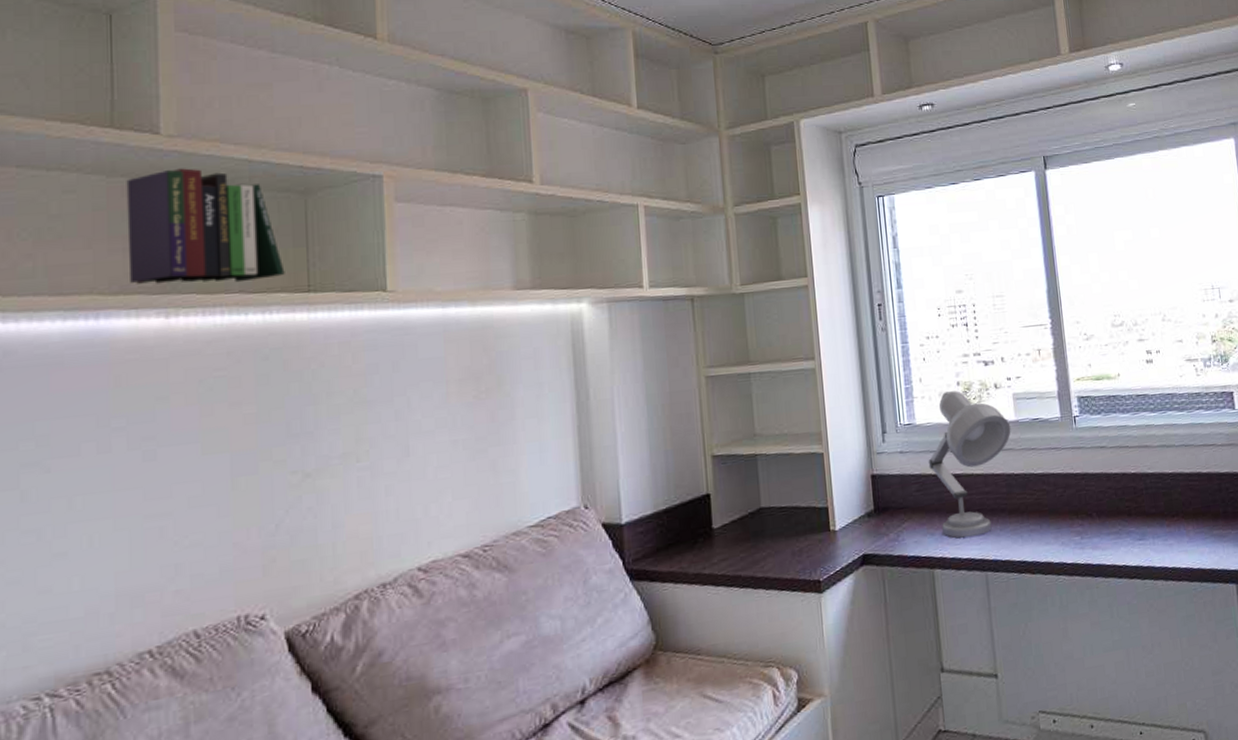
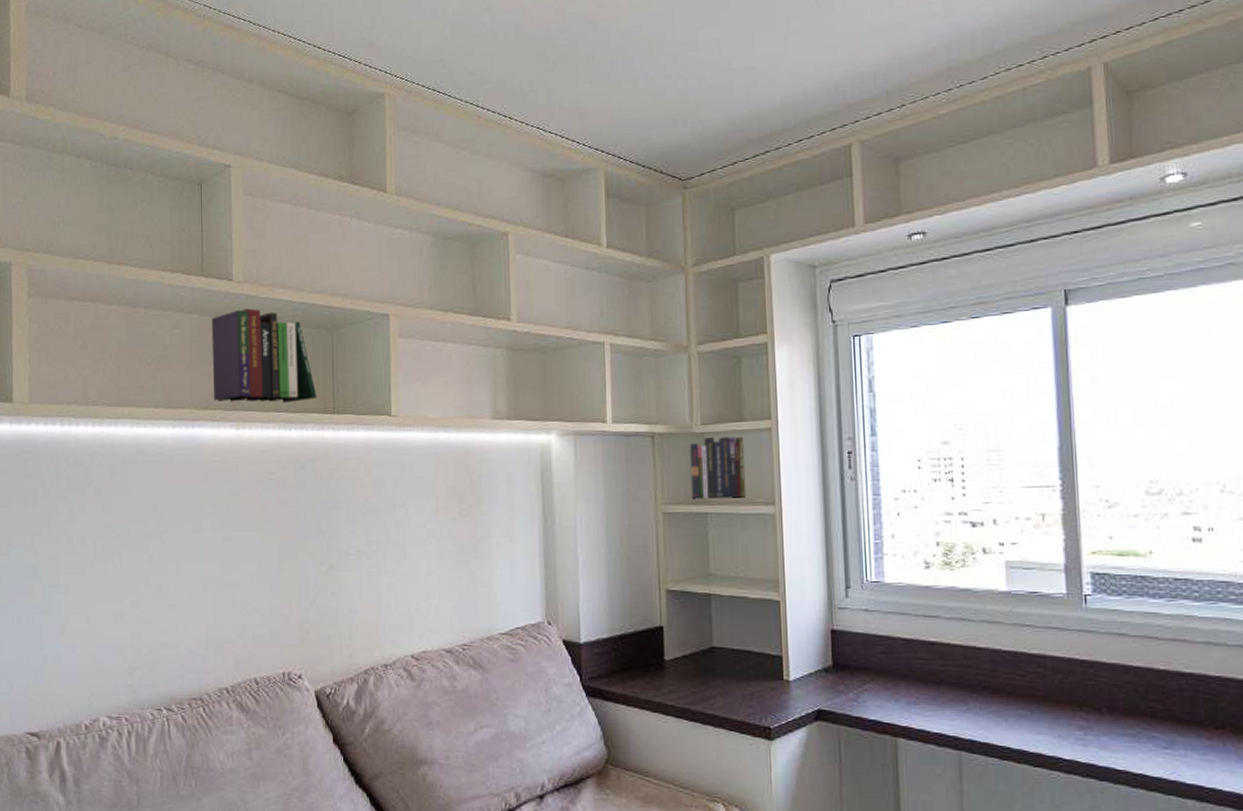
books: none [729,295,788,360] -> present [689,436,747,499]
desk lamp: present [928,391,1011,538] -> none [897,551,1001,712]

